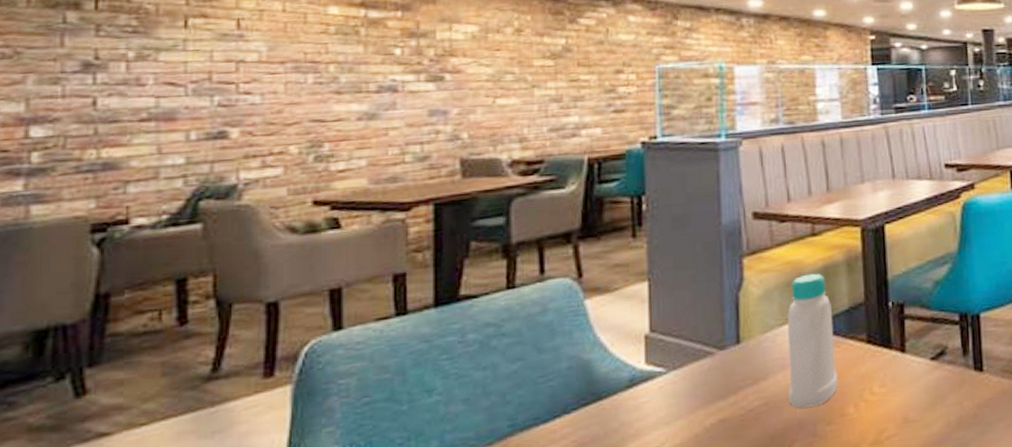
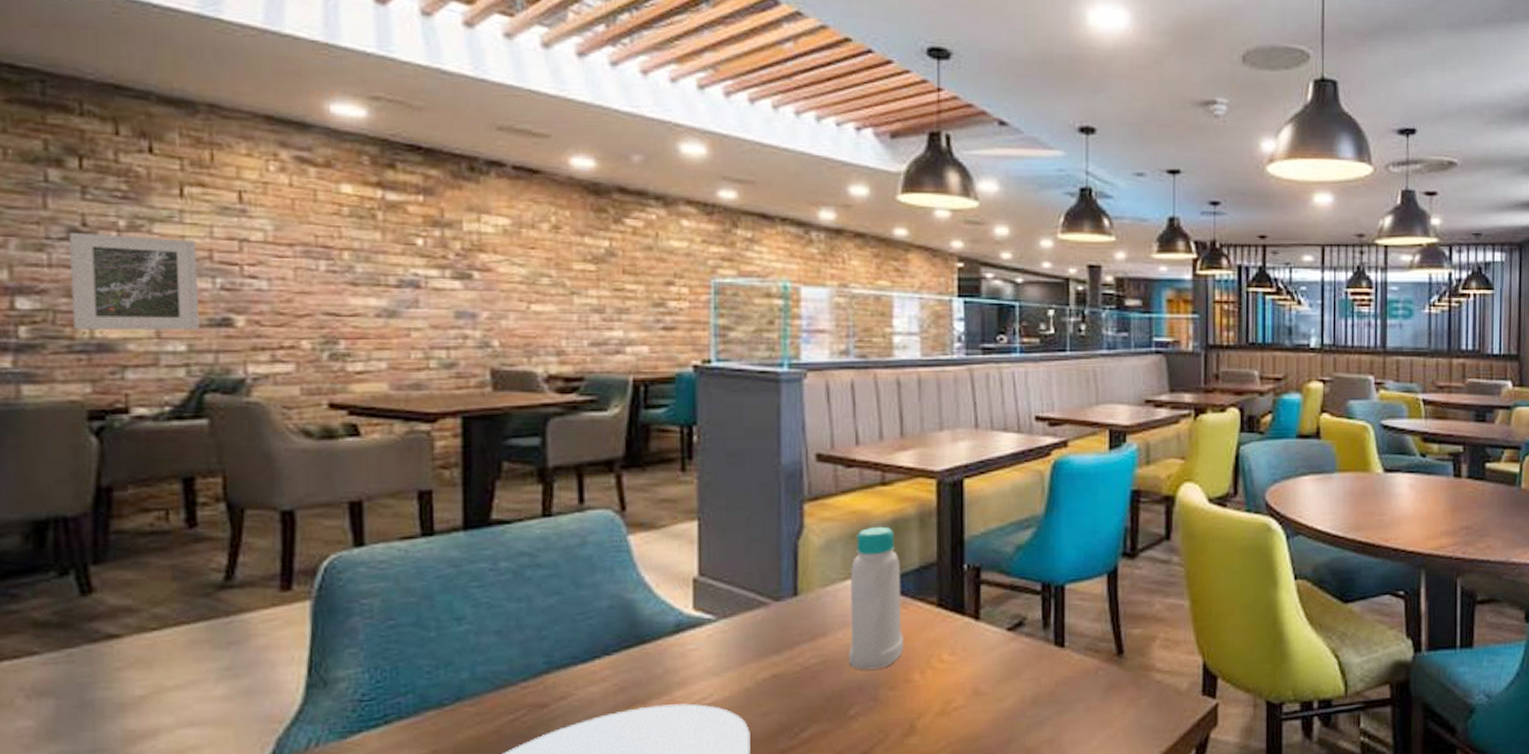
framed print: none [81,64,197,152] -> present [69,232,199,330]

